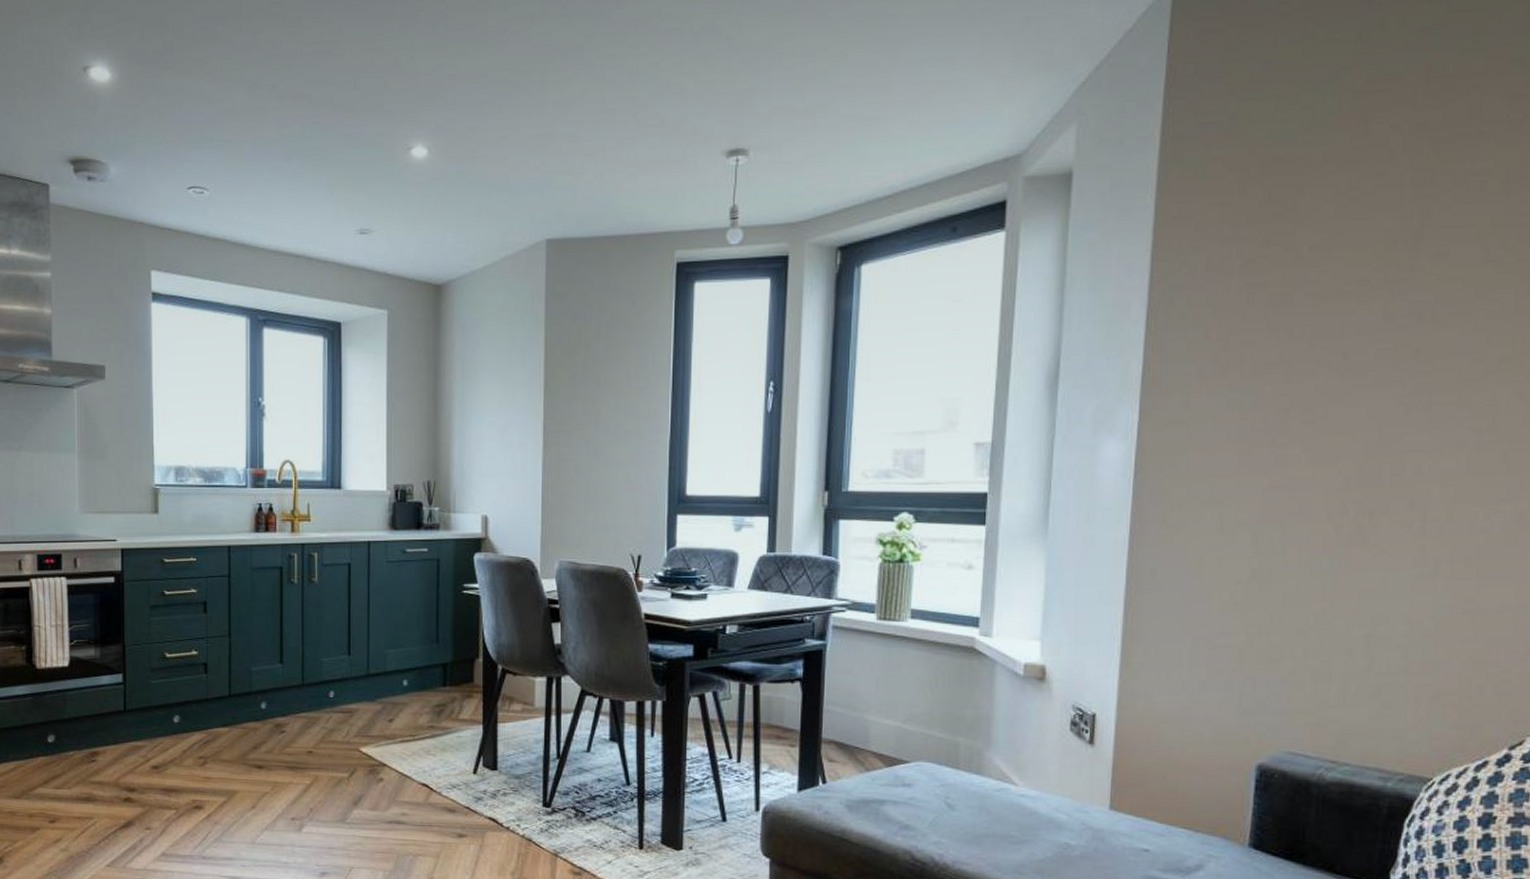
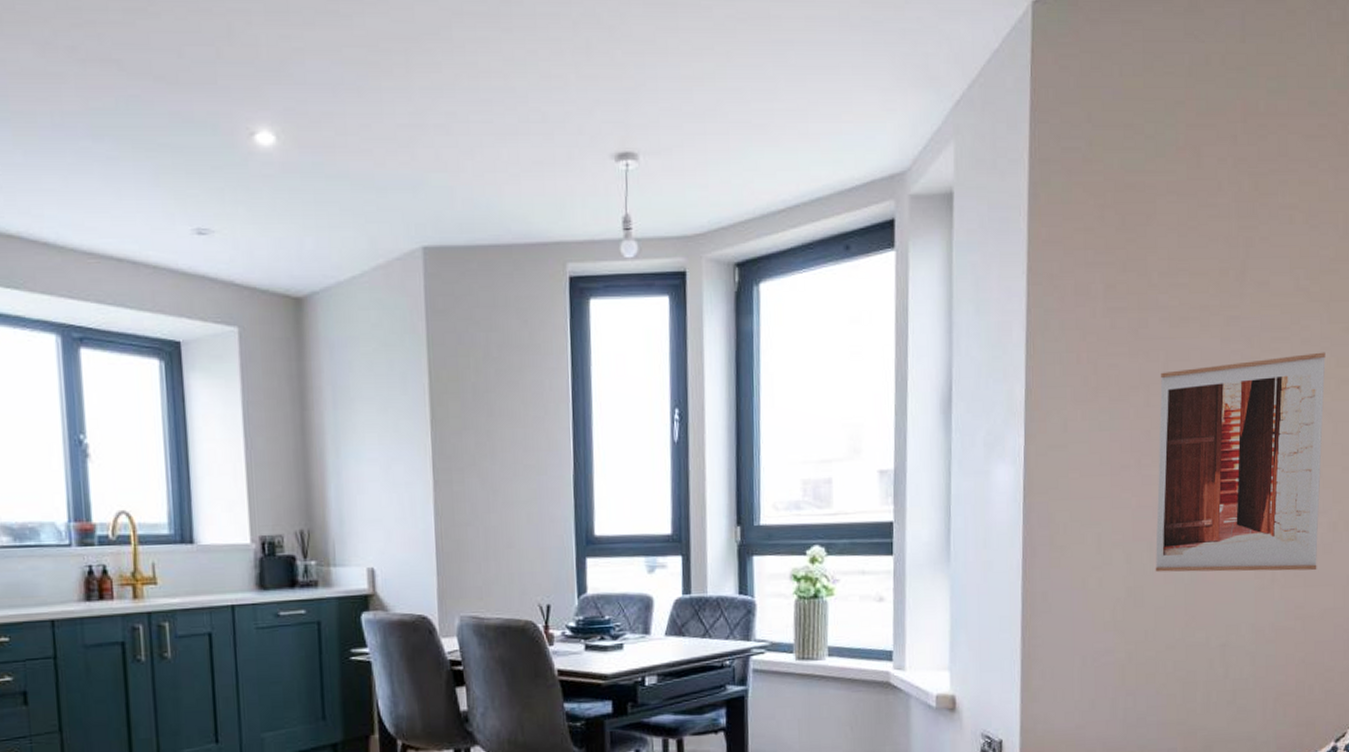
wall art: none [1286,327,1520,563] -> present [1155,352,1326,573]

